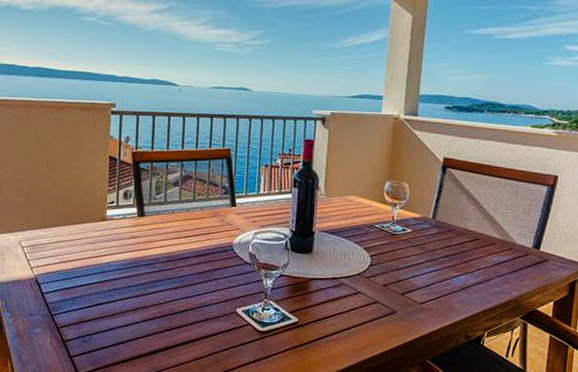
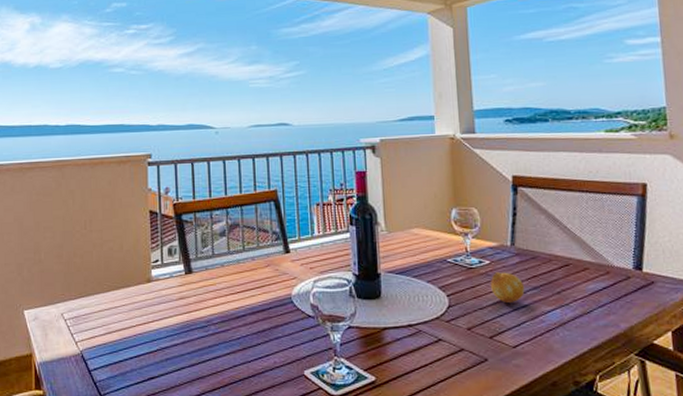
fruit: none [408,240,438,267] -> present [490,272,525,304]

